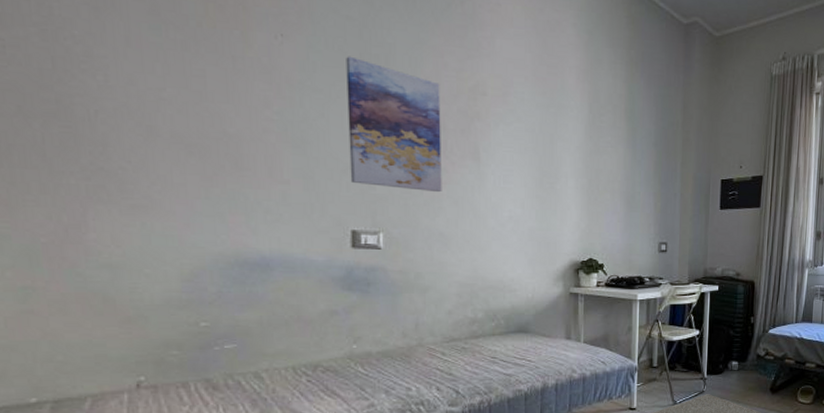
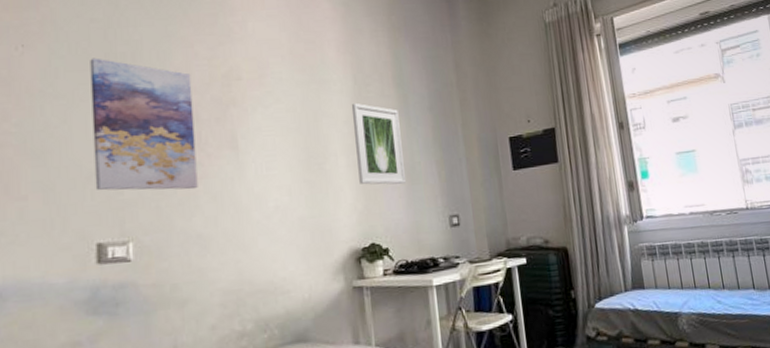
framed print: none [584,130,626,210] -> present [351,103,406,185]

